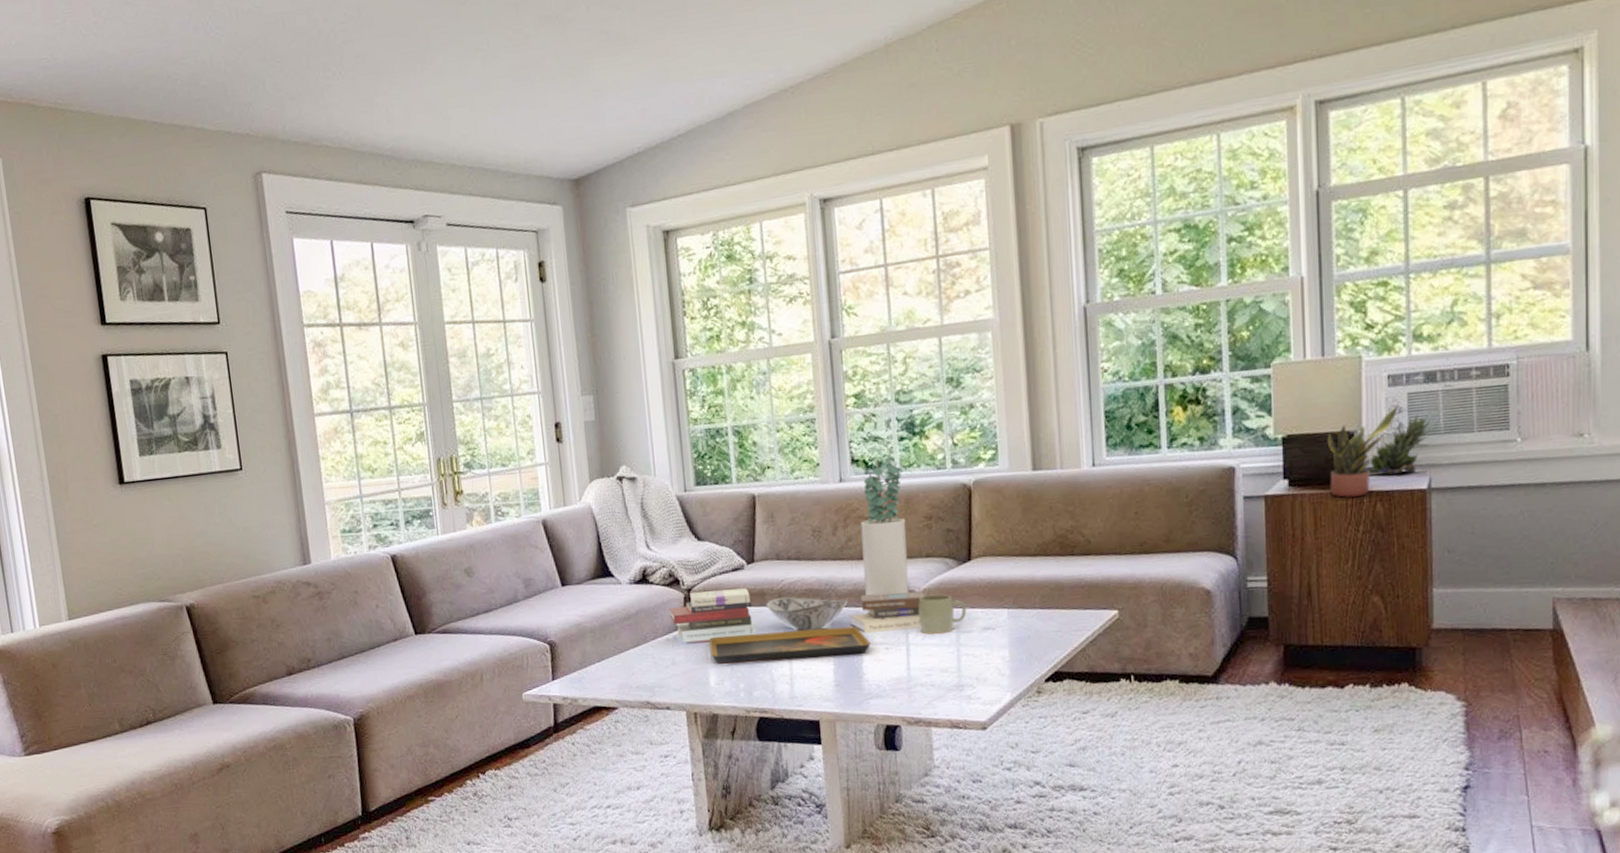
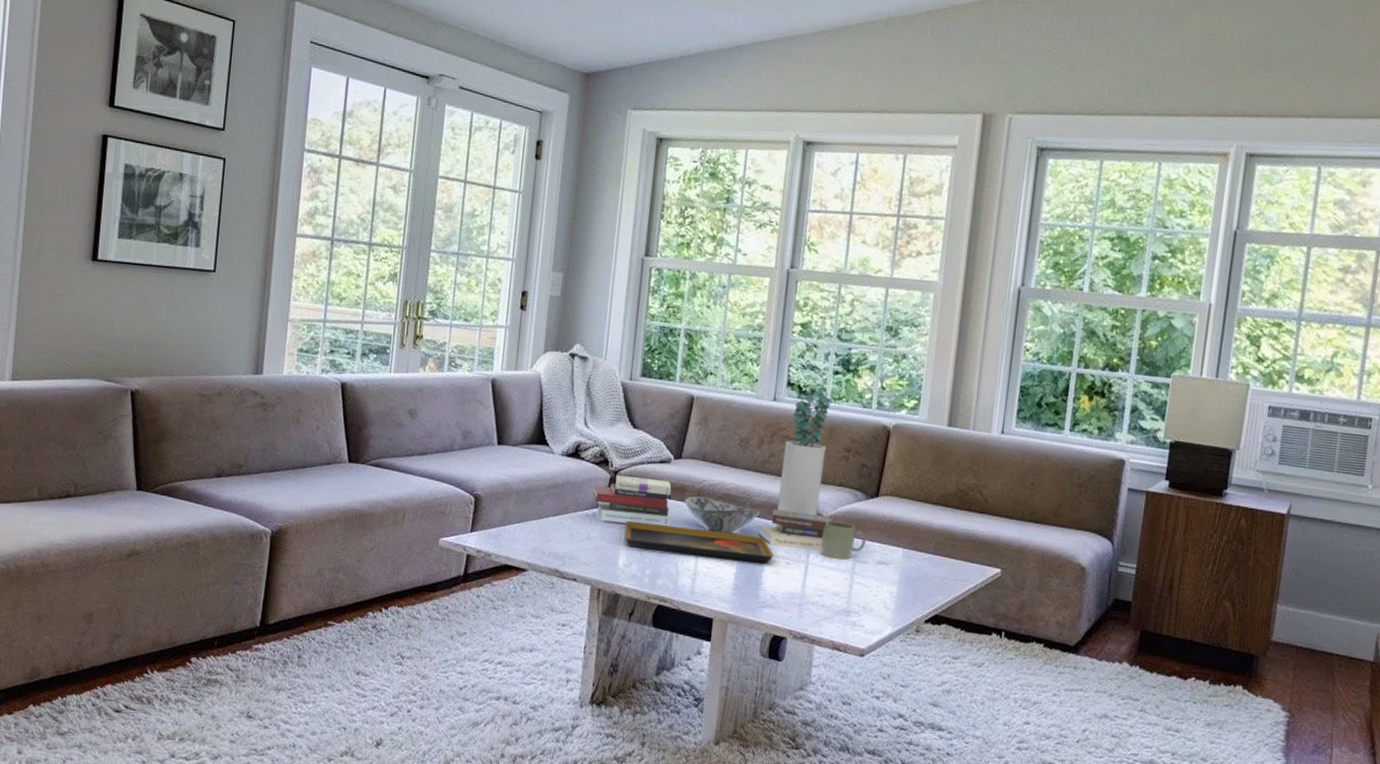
potted plant: present [1327,404,1399,498] -> none [1203,434,1275,509]
succulent plant: present [1365,414,1430,476] -> none [1236,446,1298,497]

